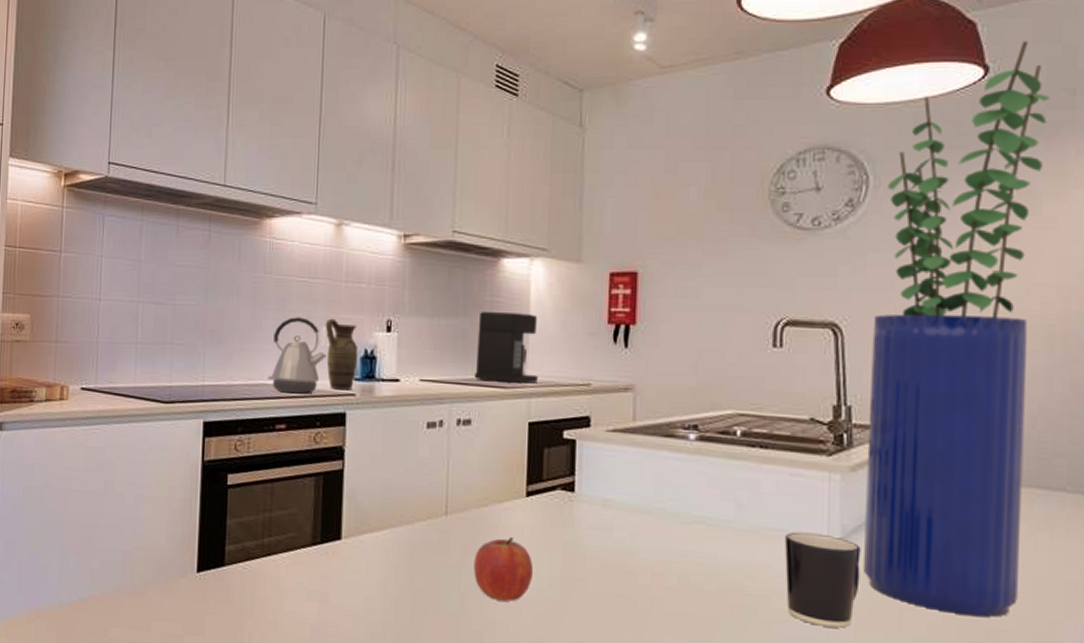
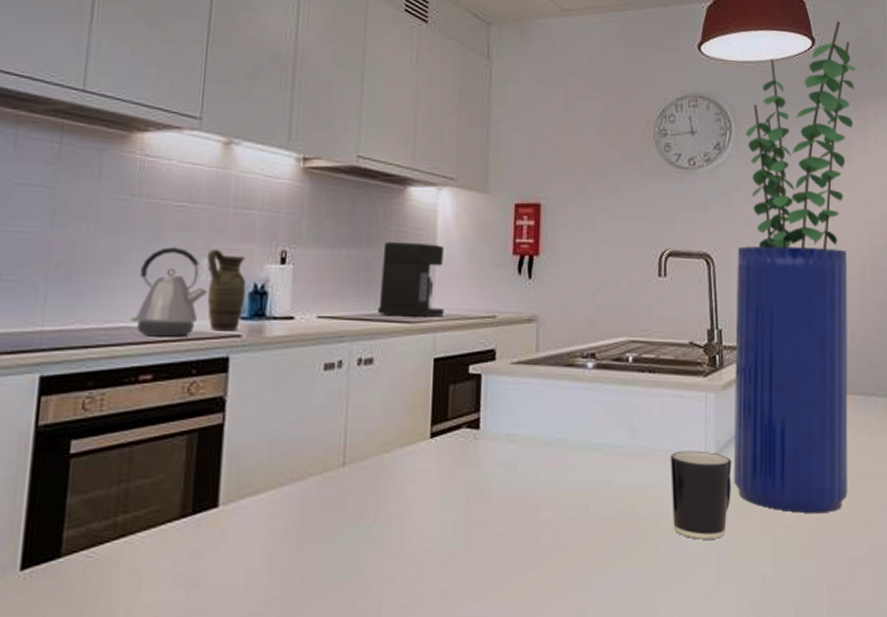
fruit: present [473,537,534,602] -> none [373,484,437,556]

